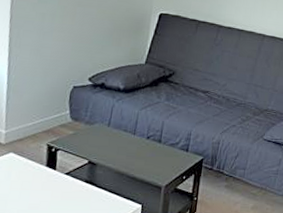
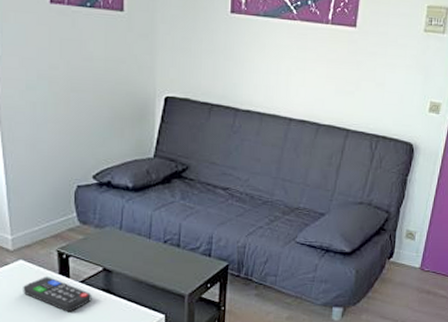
remote control: none [9,169,75,203] -> present [23,277,92,312]

